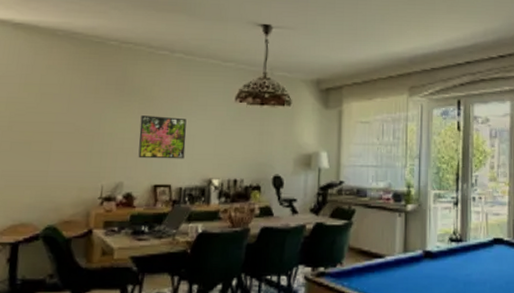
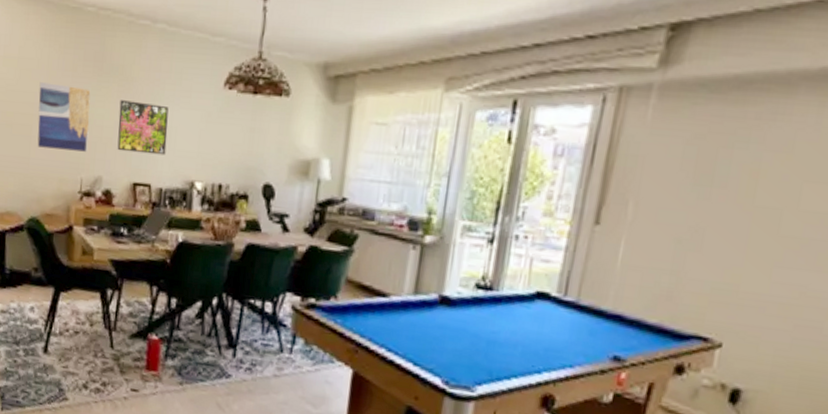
wall art: none [57,104,113,162] -> present [37,82,91,152]

